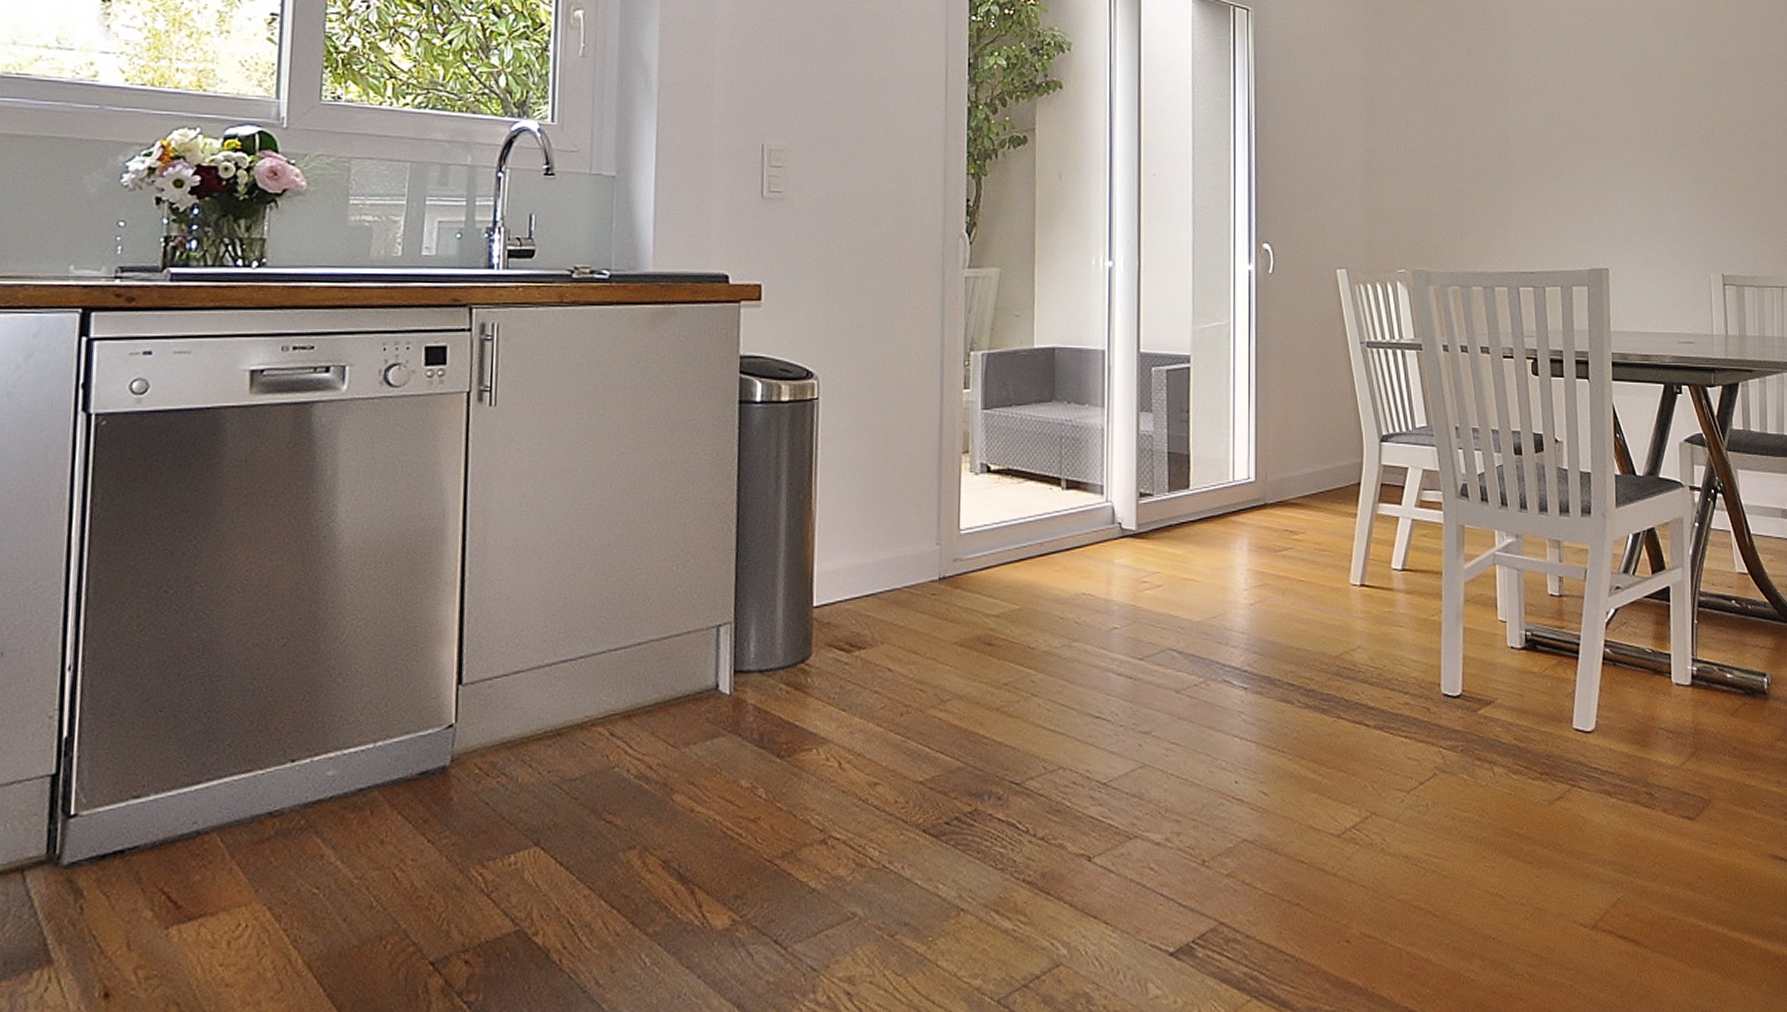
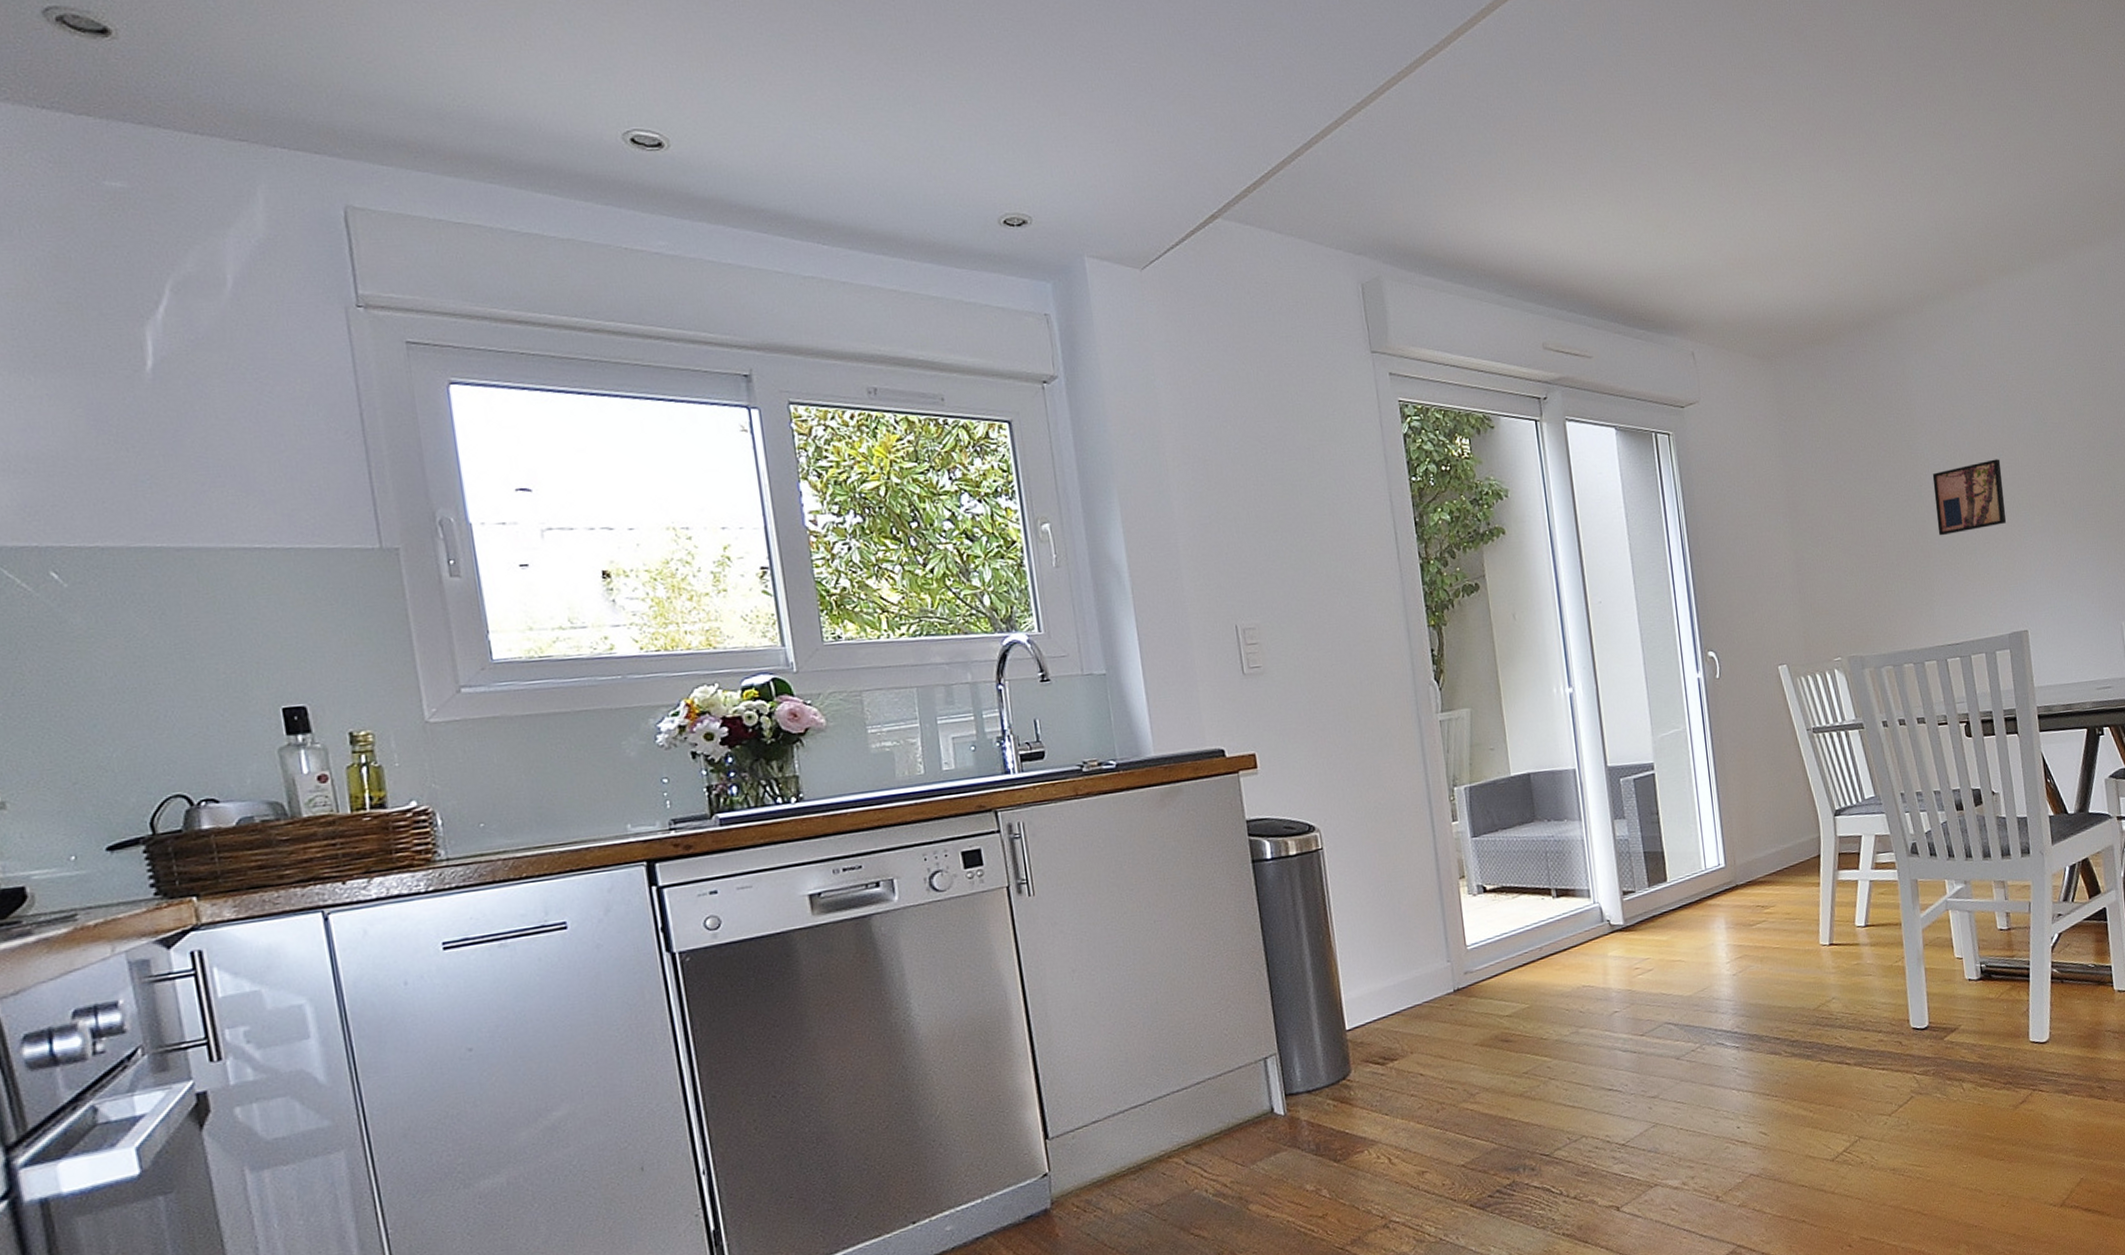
wall art: none [1521,83,1596,156] -> present [1932,459,2007,536]

